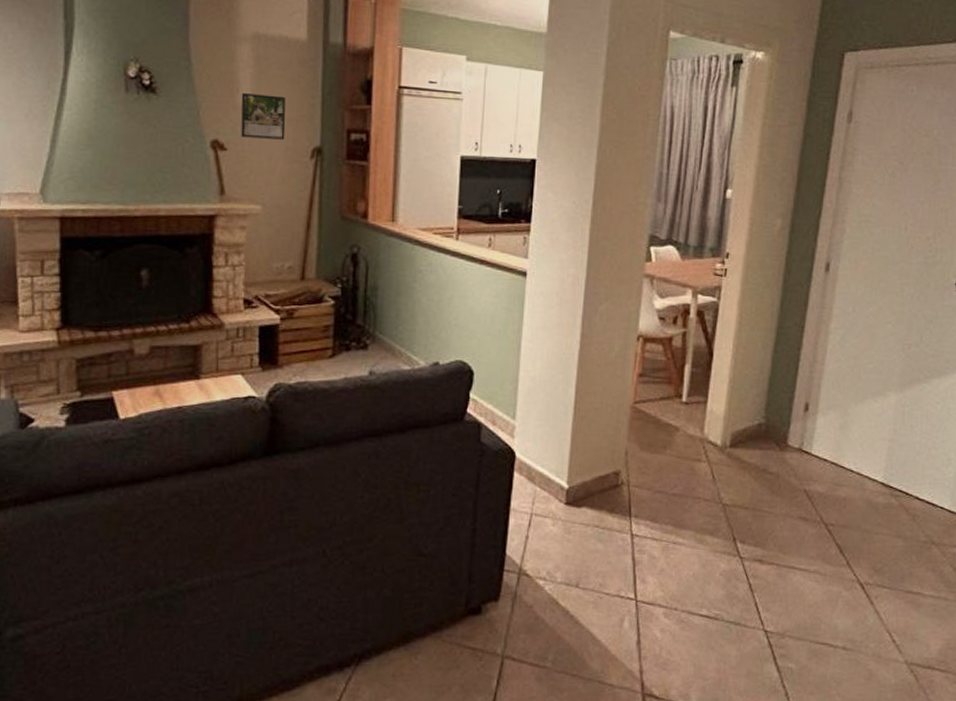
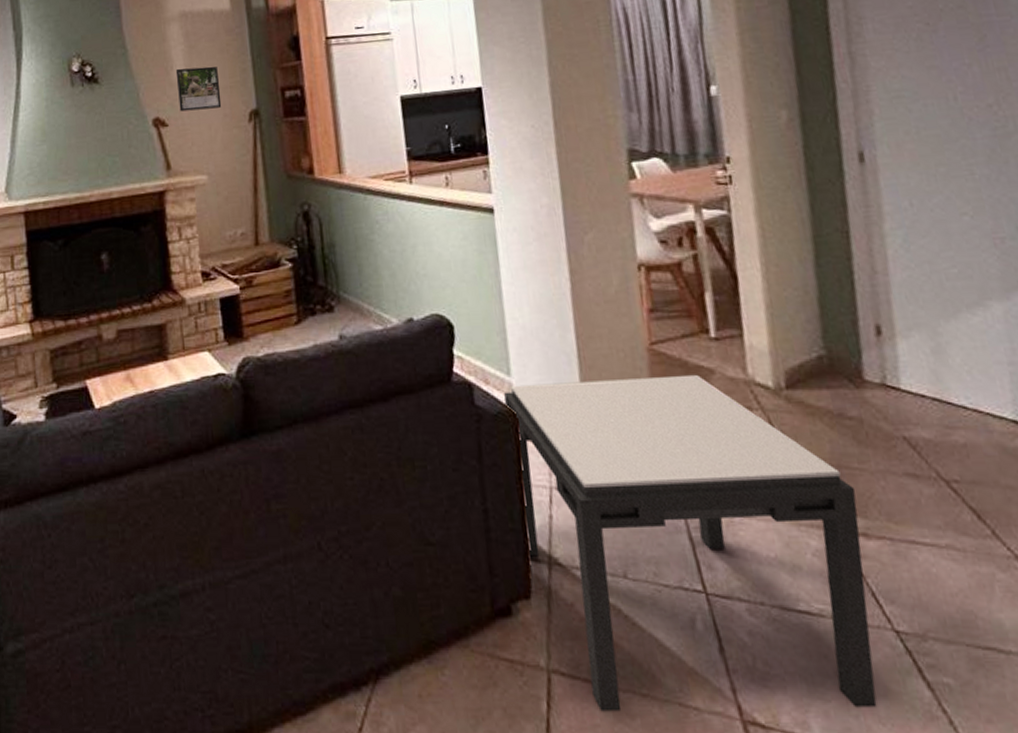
side table: none [505,428,762,687] -> present [504,374,877,712]

